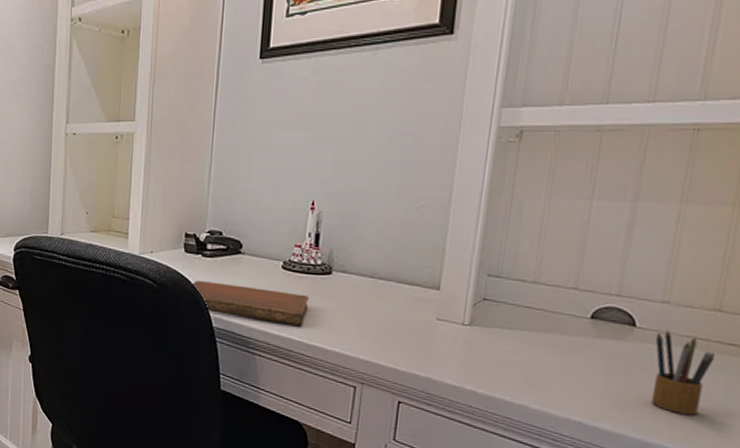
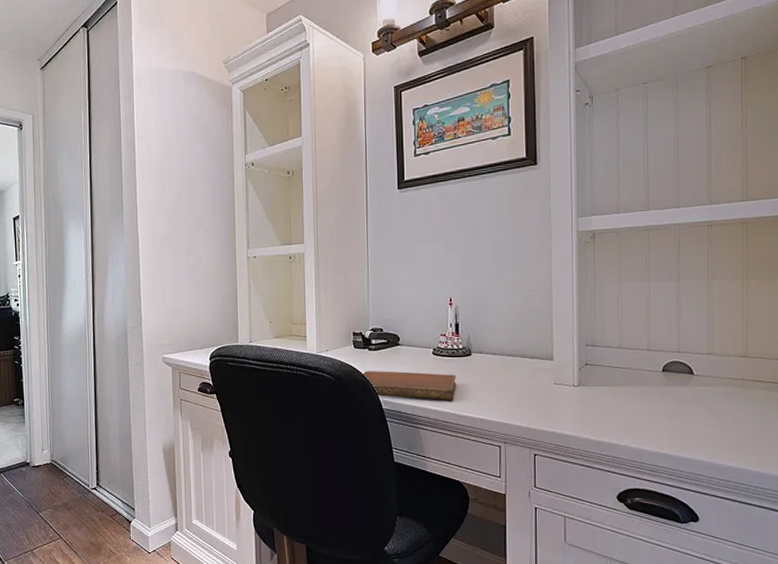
pencil box: present [652,329,715,415] -> none [708,374,749,438]

